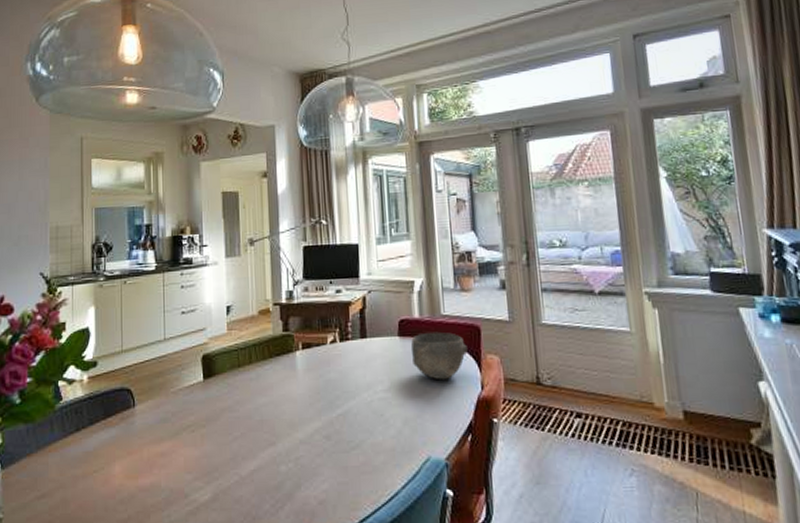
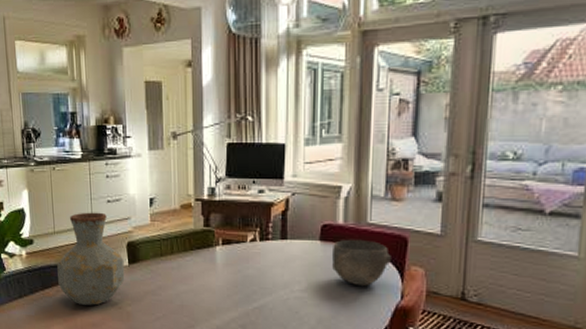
vase: none [123,325,199,432] -> present [57,212,125,306]

